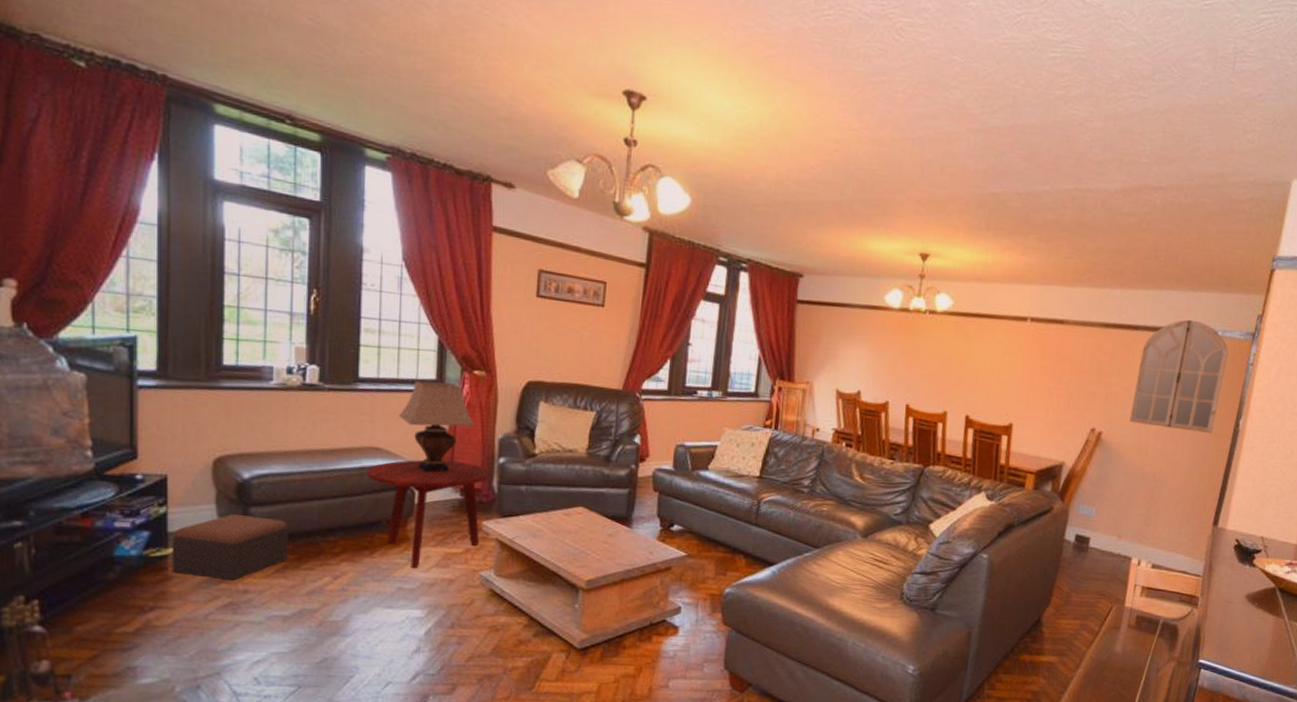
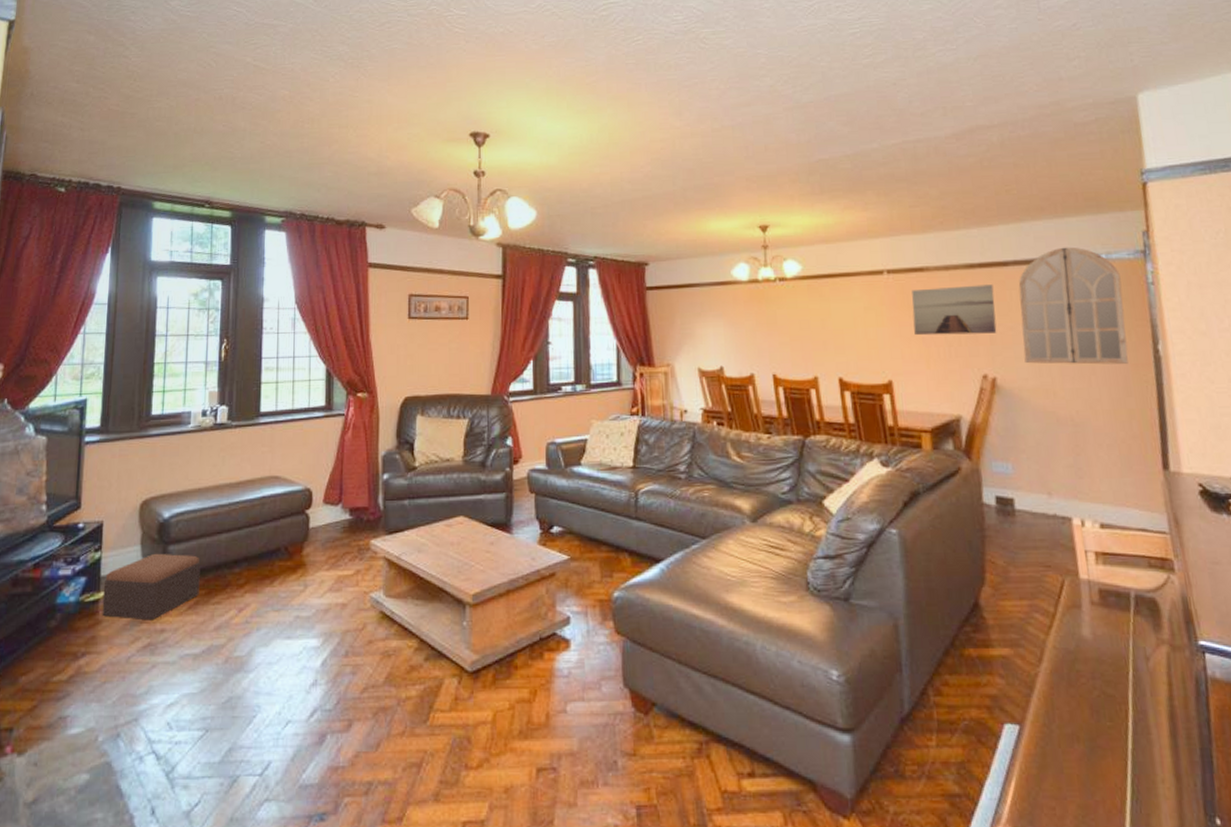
side table: present [367,460,490,568] -> none [267,482,375,594]
table lamp: present [398,380,475,472] -> none [294,408,360,495]
wall art: none [1042,341,1121,392] -> present [912,284,997,336]

